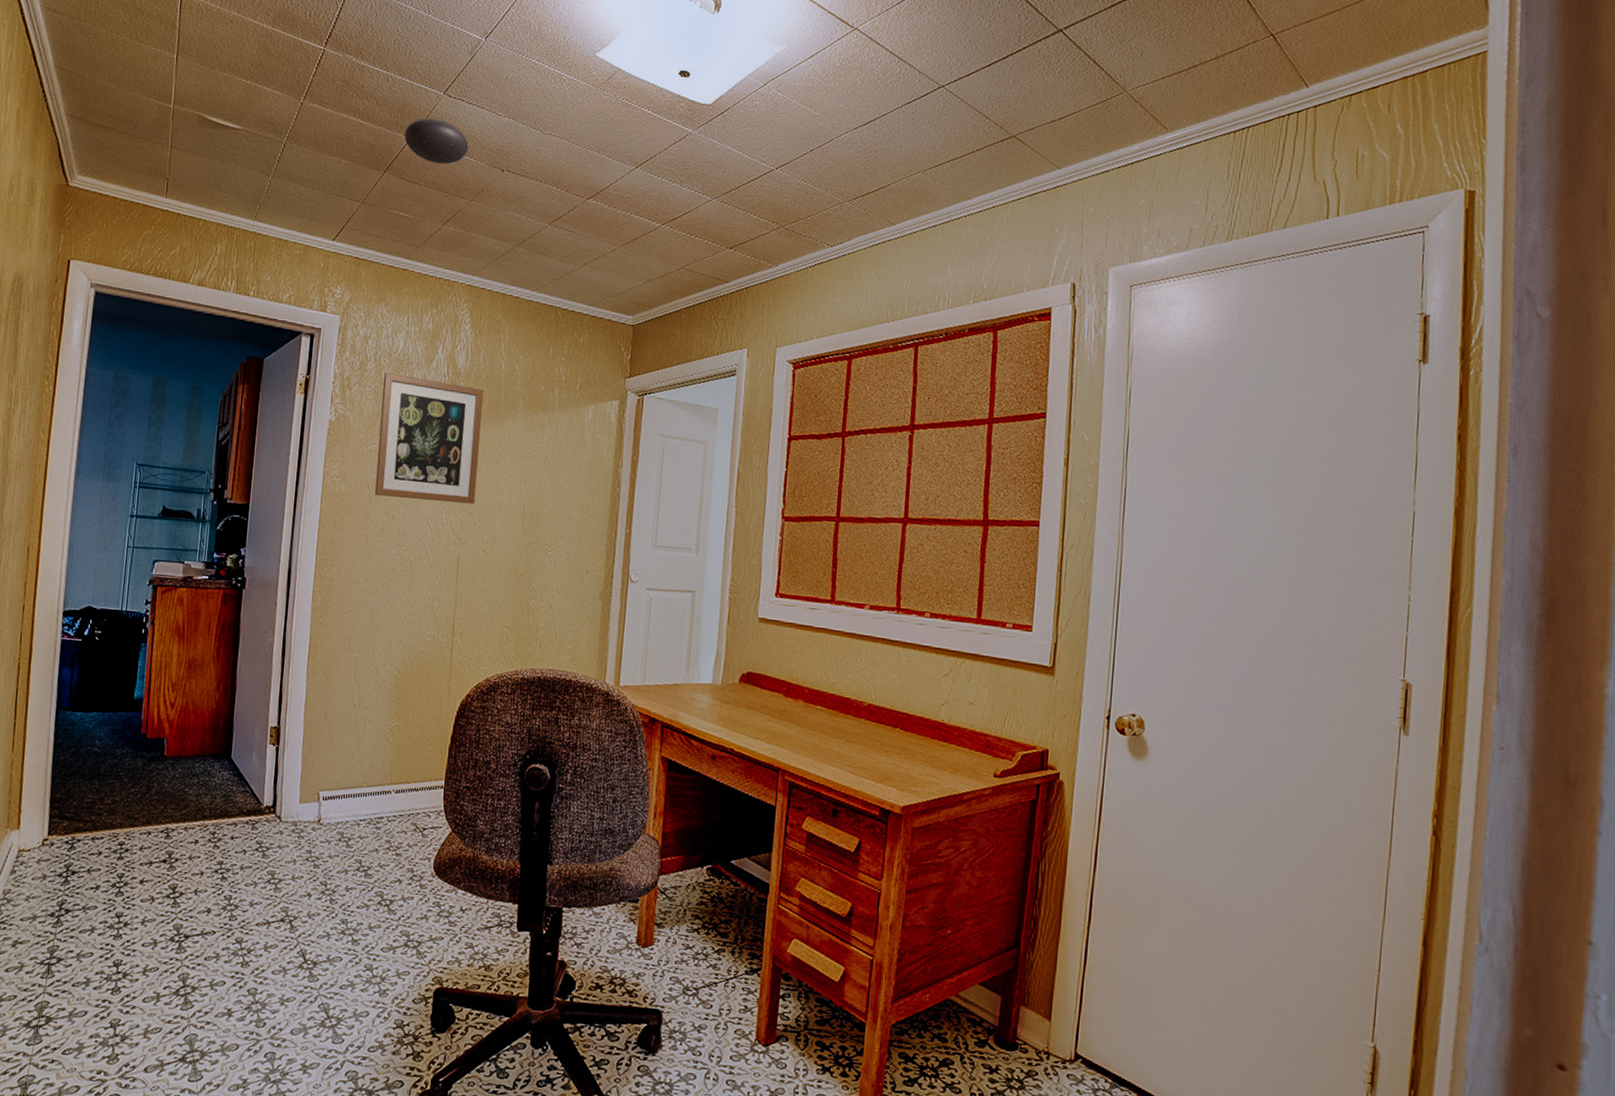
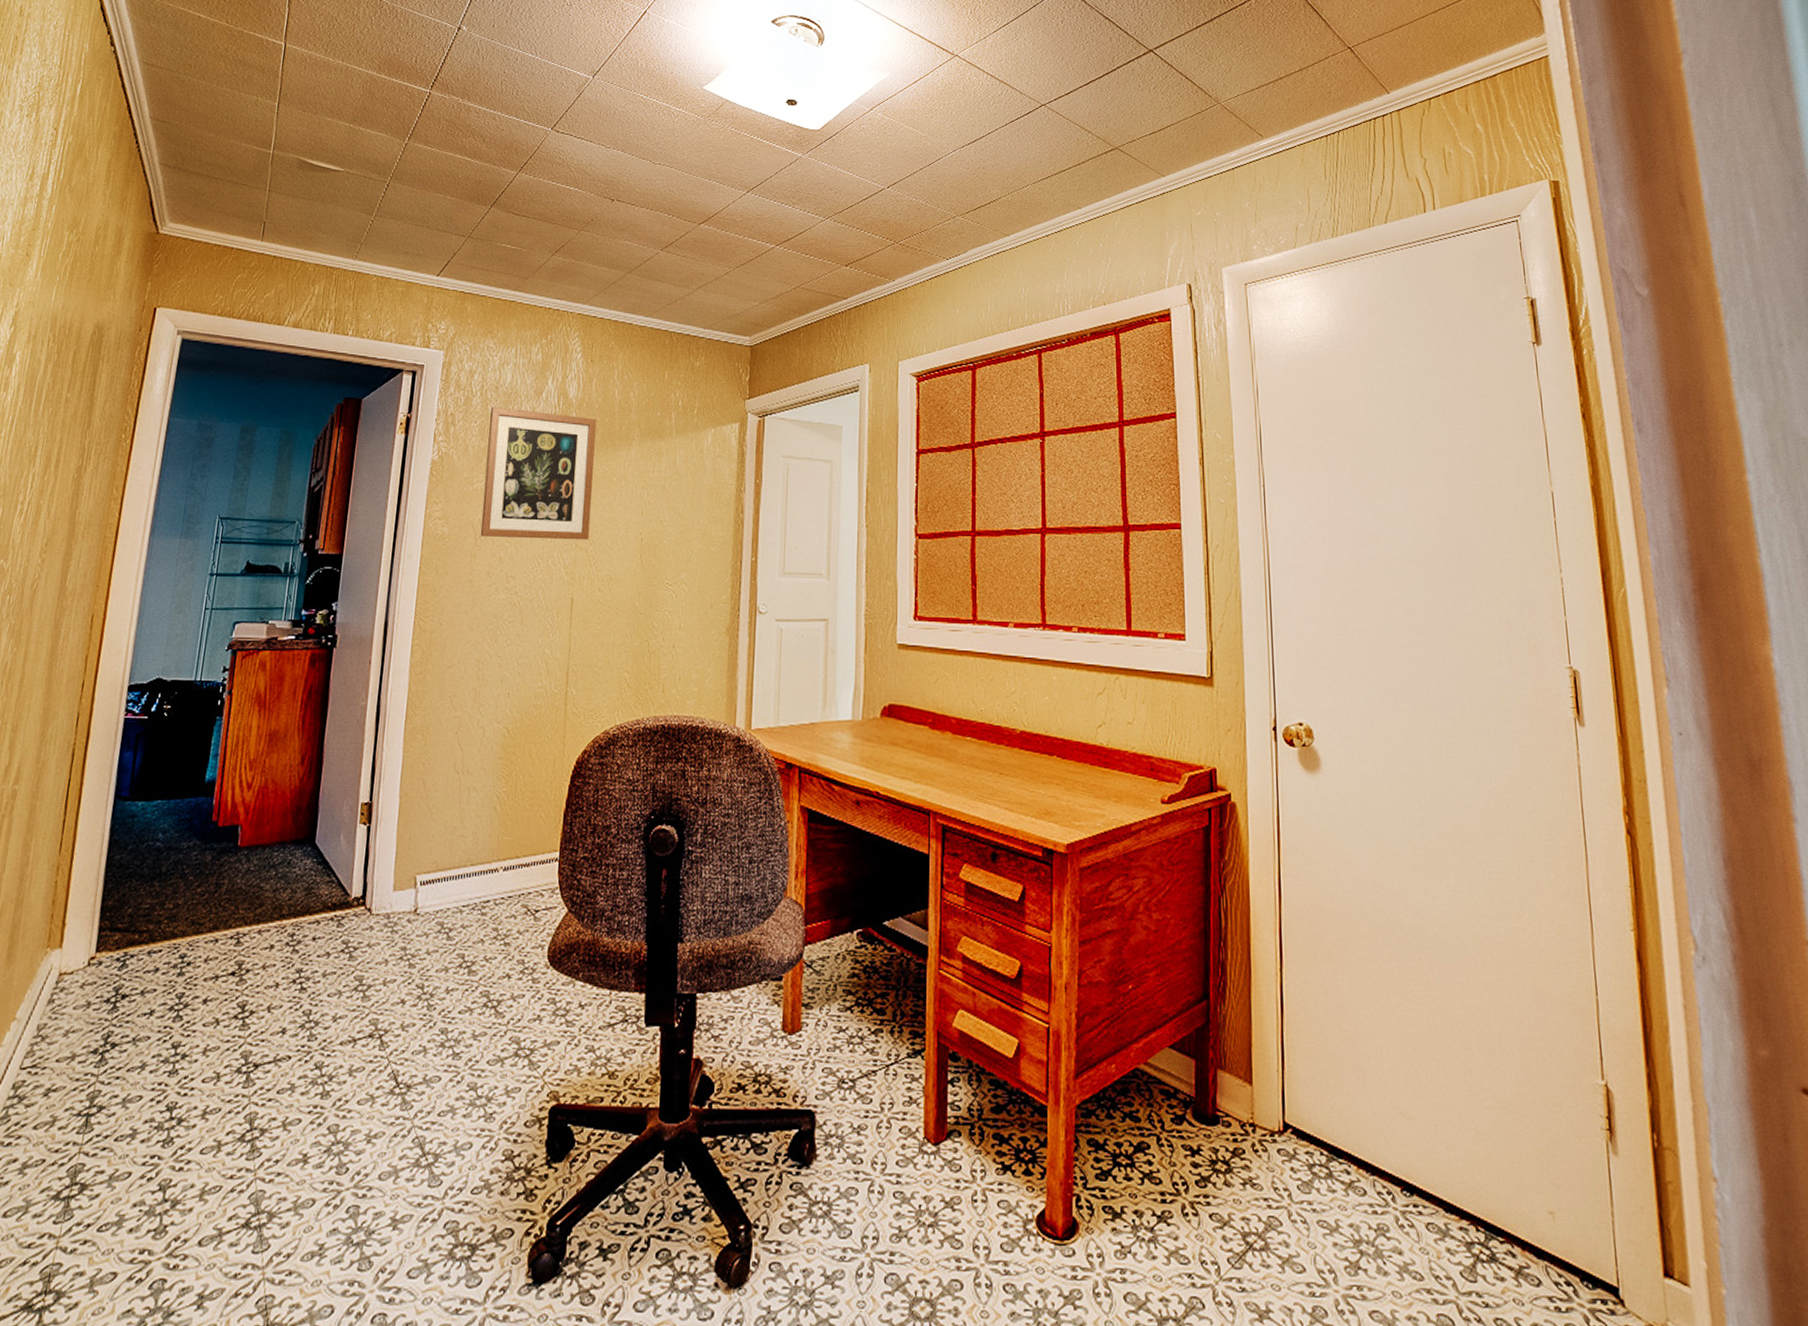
ceiling light: present [405,118,469,165] -> none [512,153,578,197]

